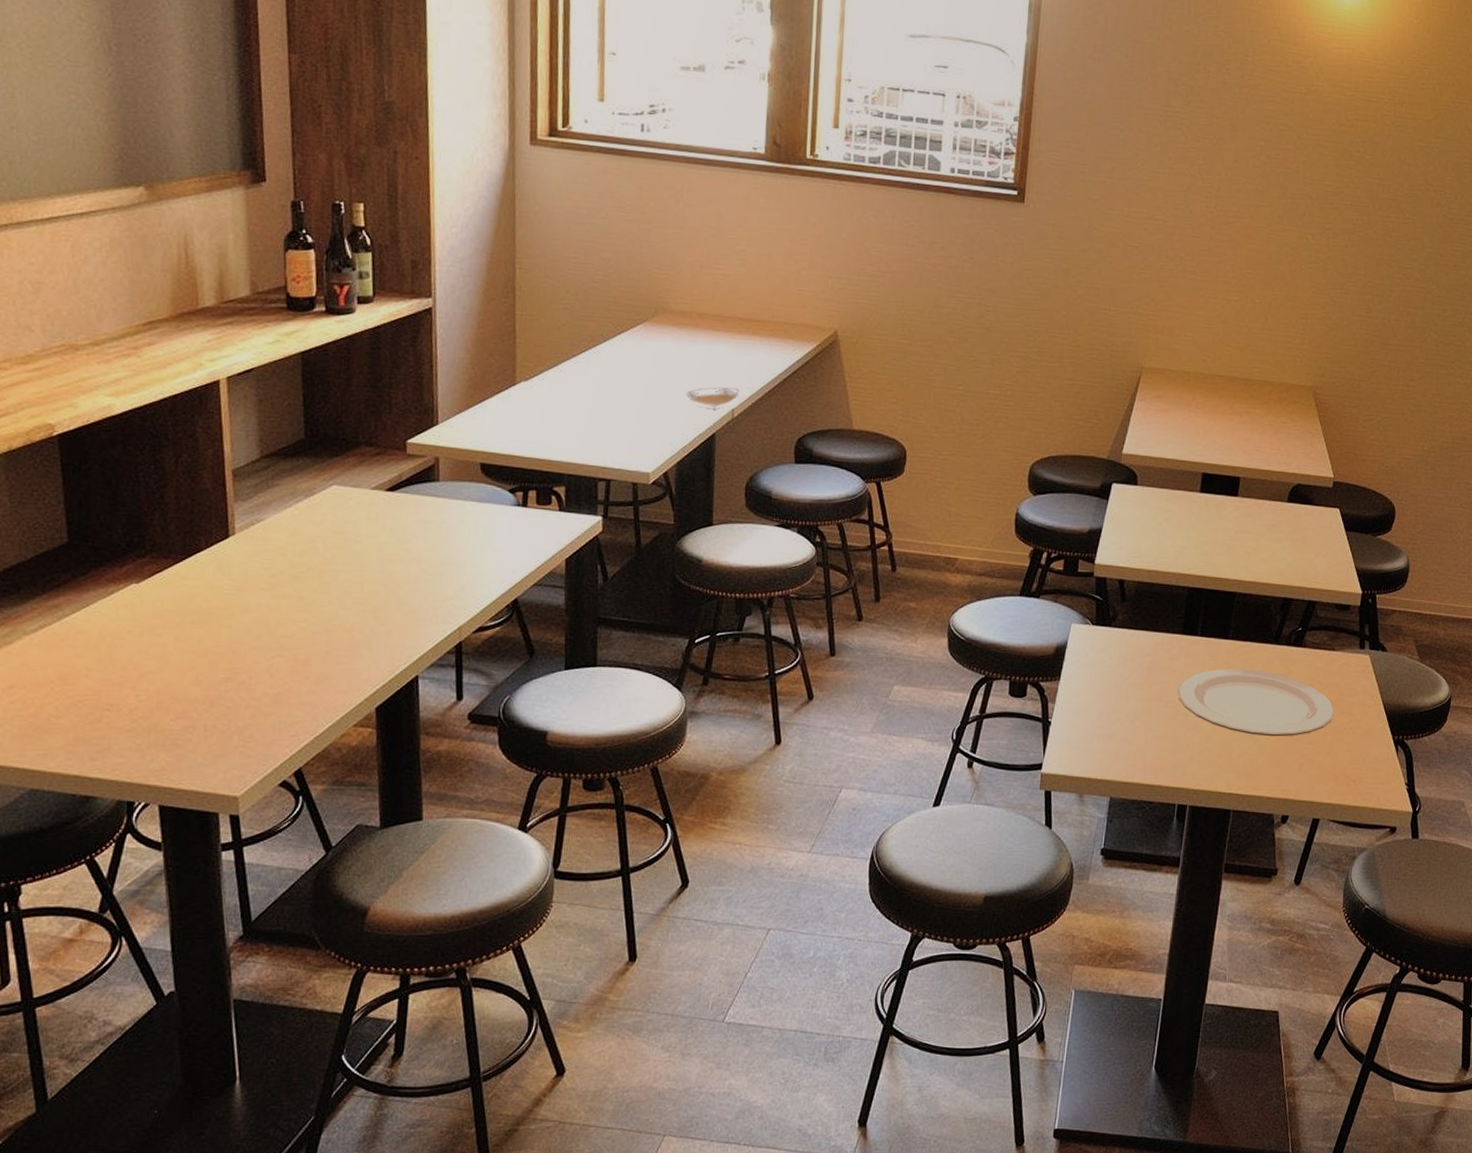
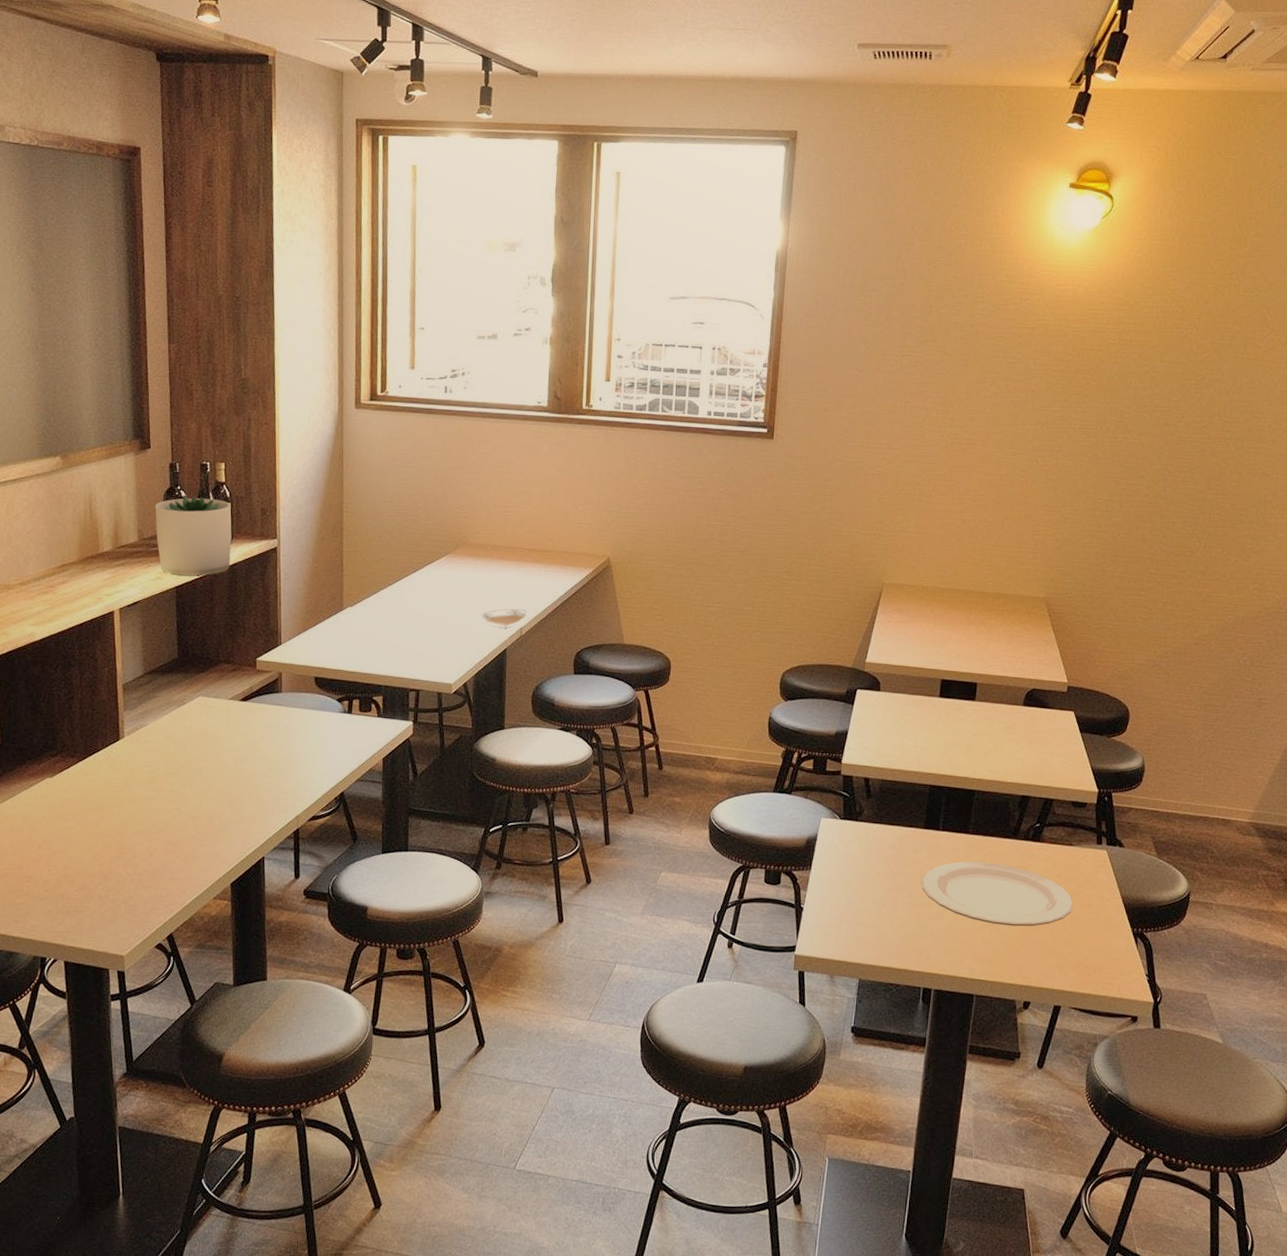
planter: none [272,242,374,340] -> present [155,496,232,576]

